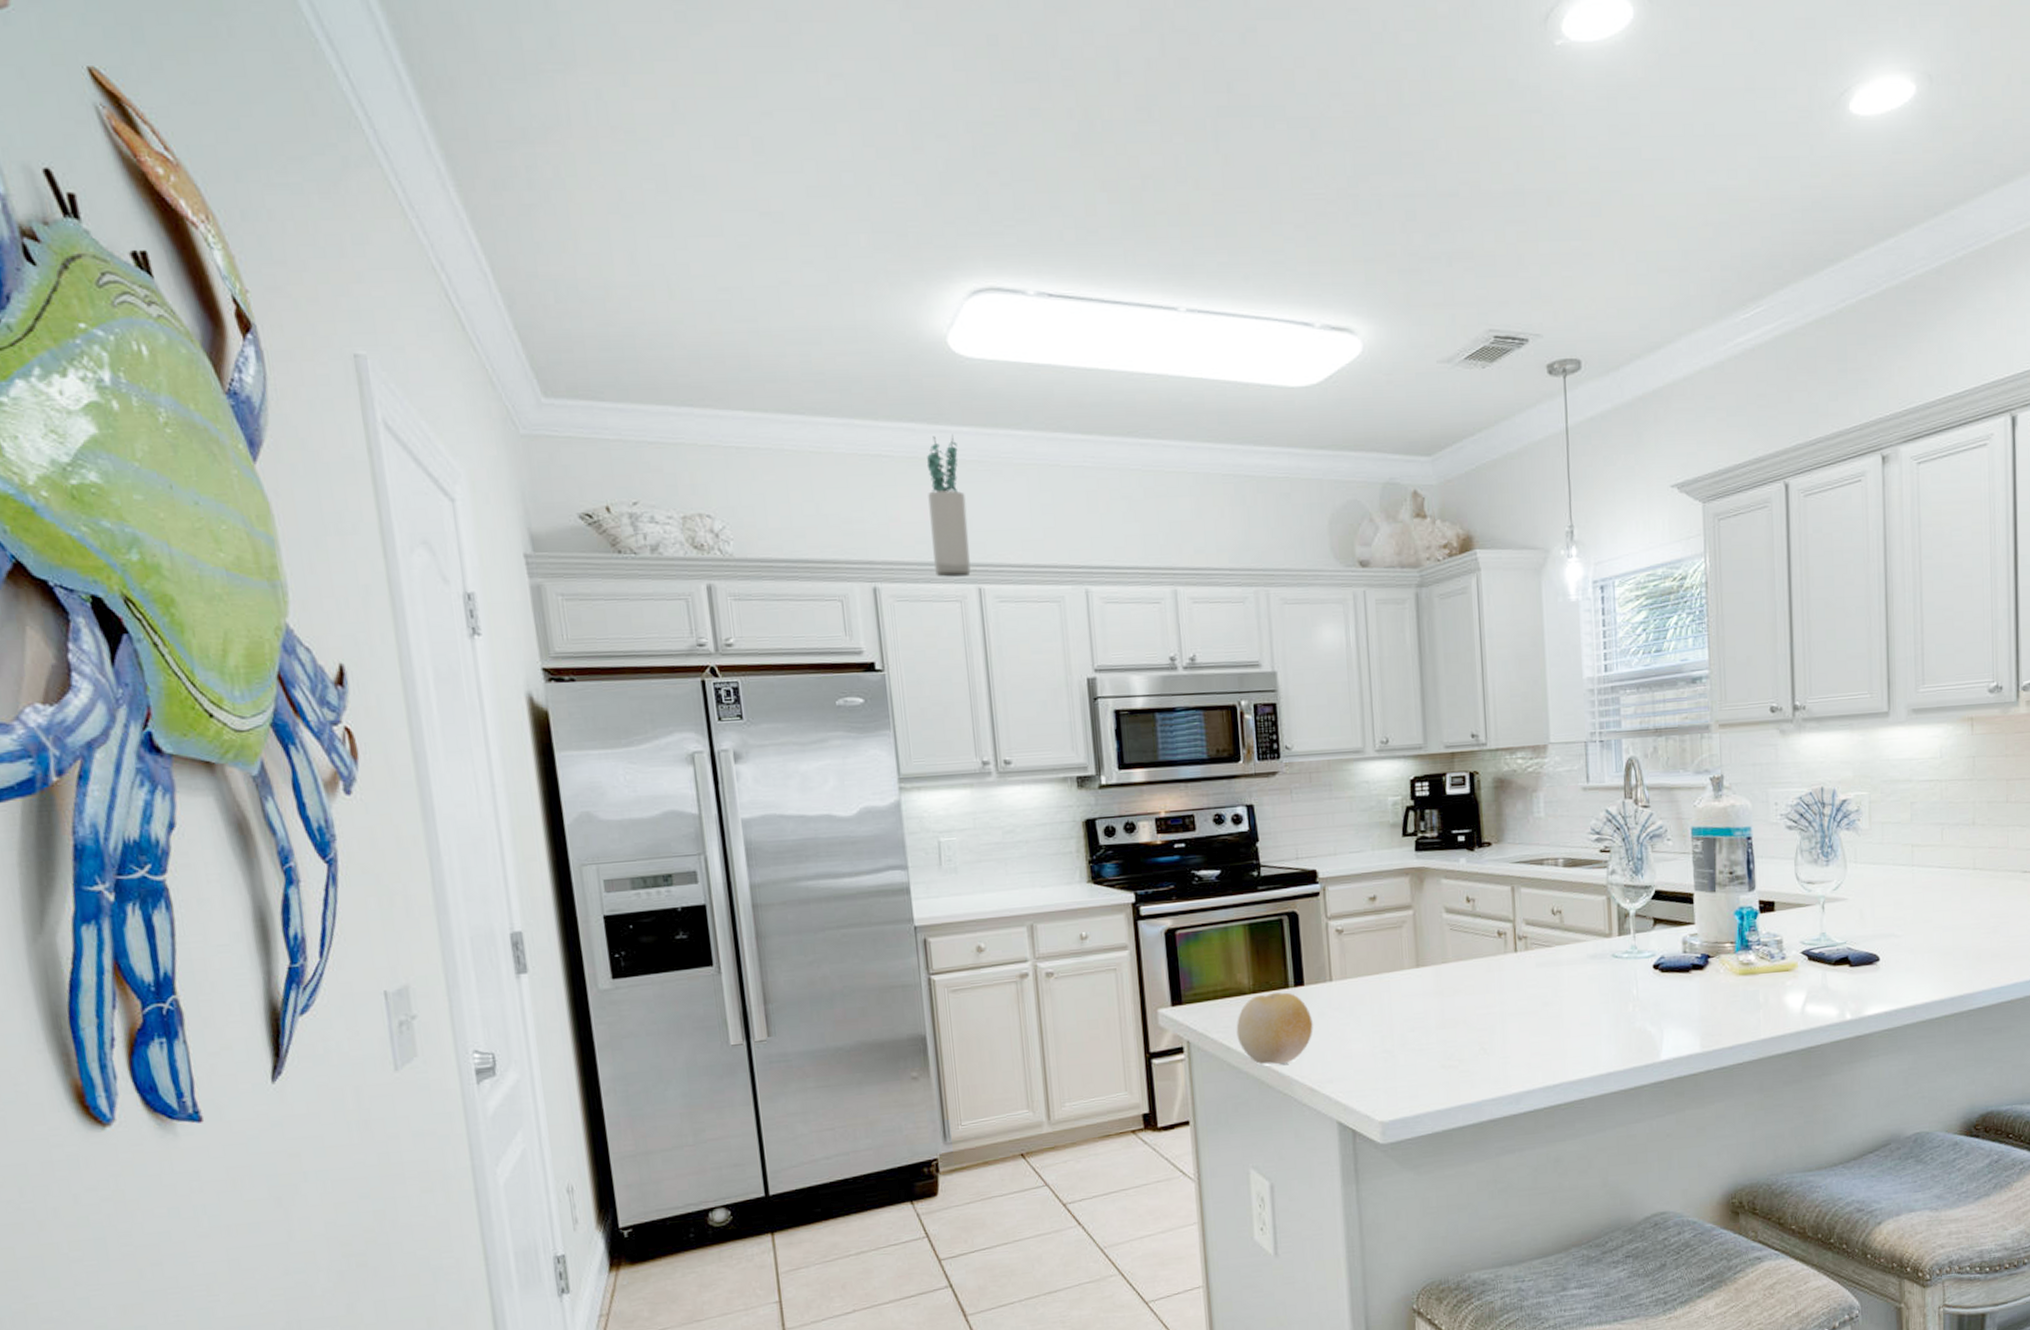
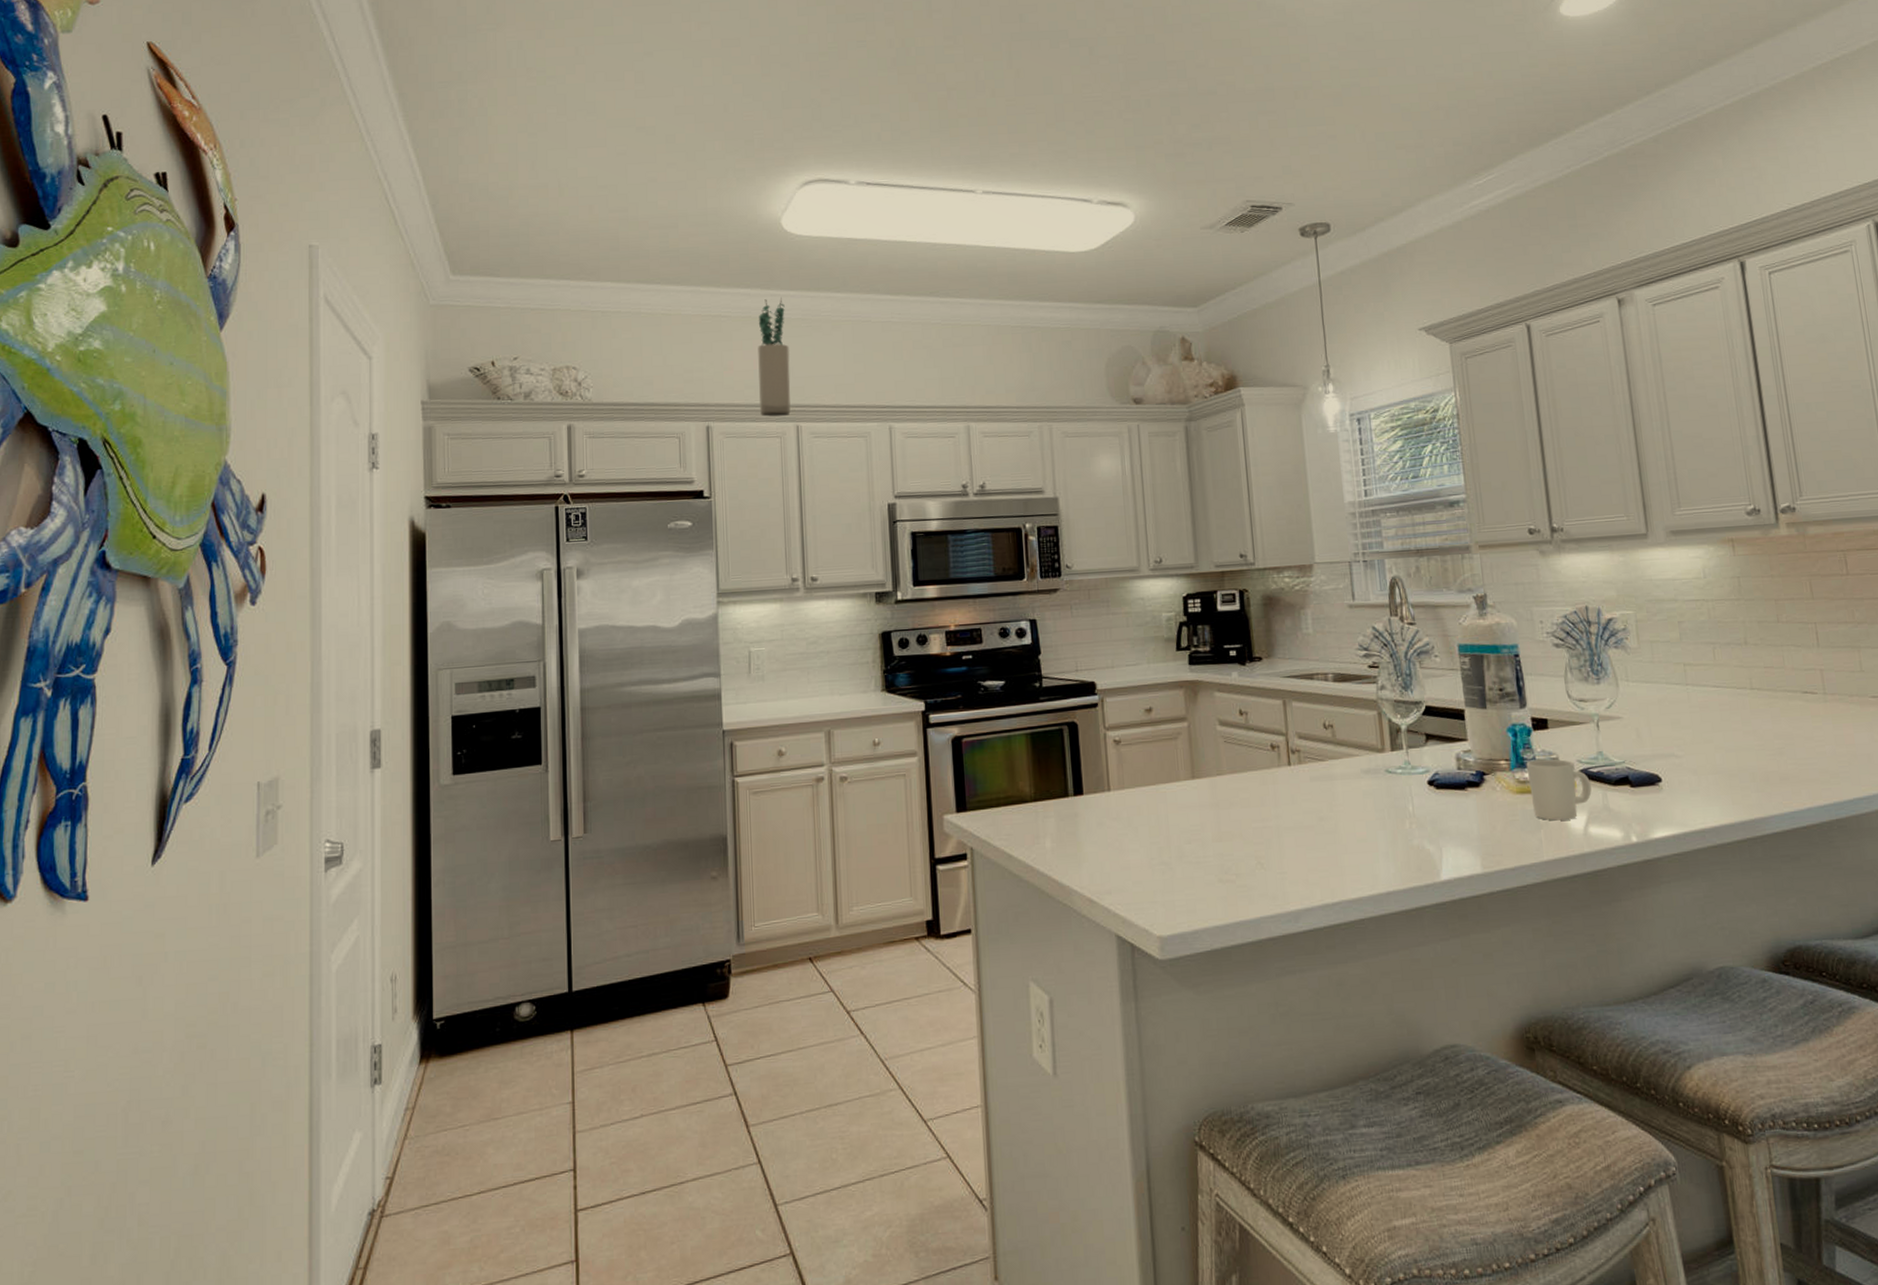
fruit: present [1236,992,1313,1065] -> none [1017,801,1092,874]
mug: none [1750,940,1812,1001] -> present [1526,758,1592,821]

